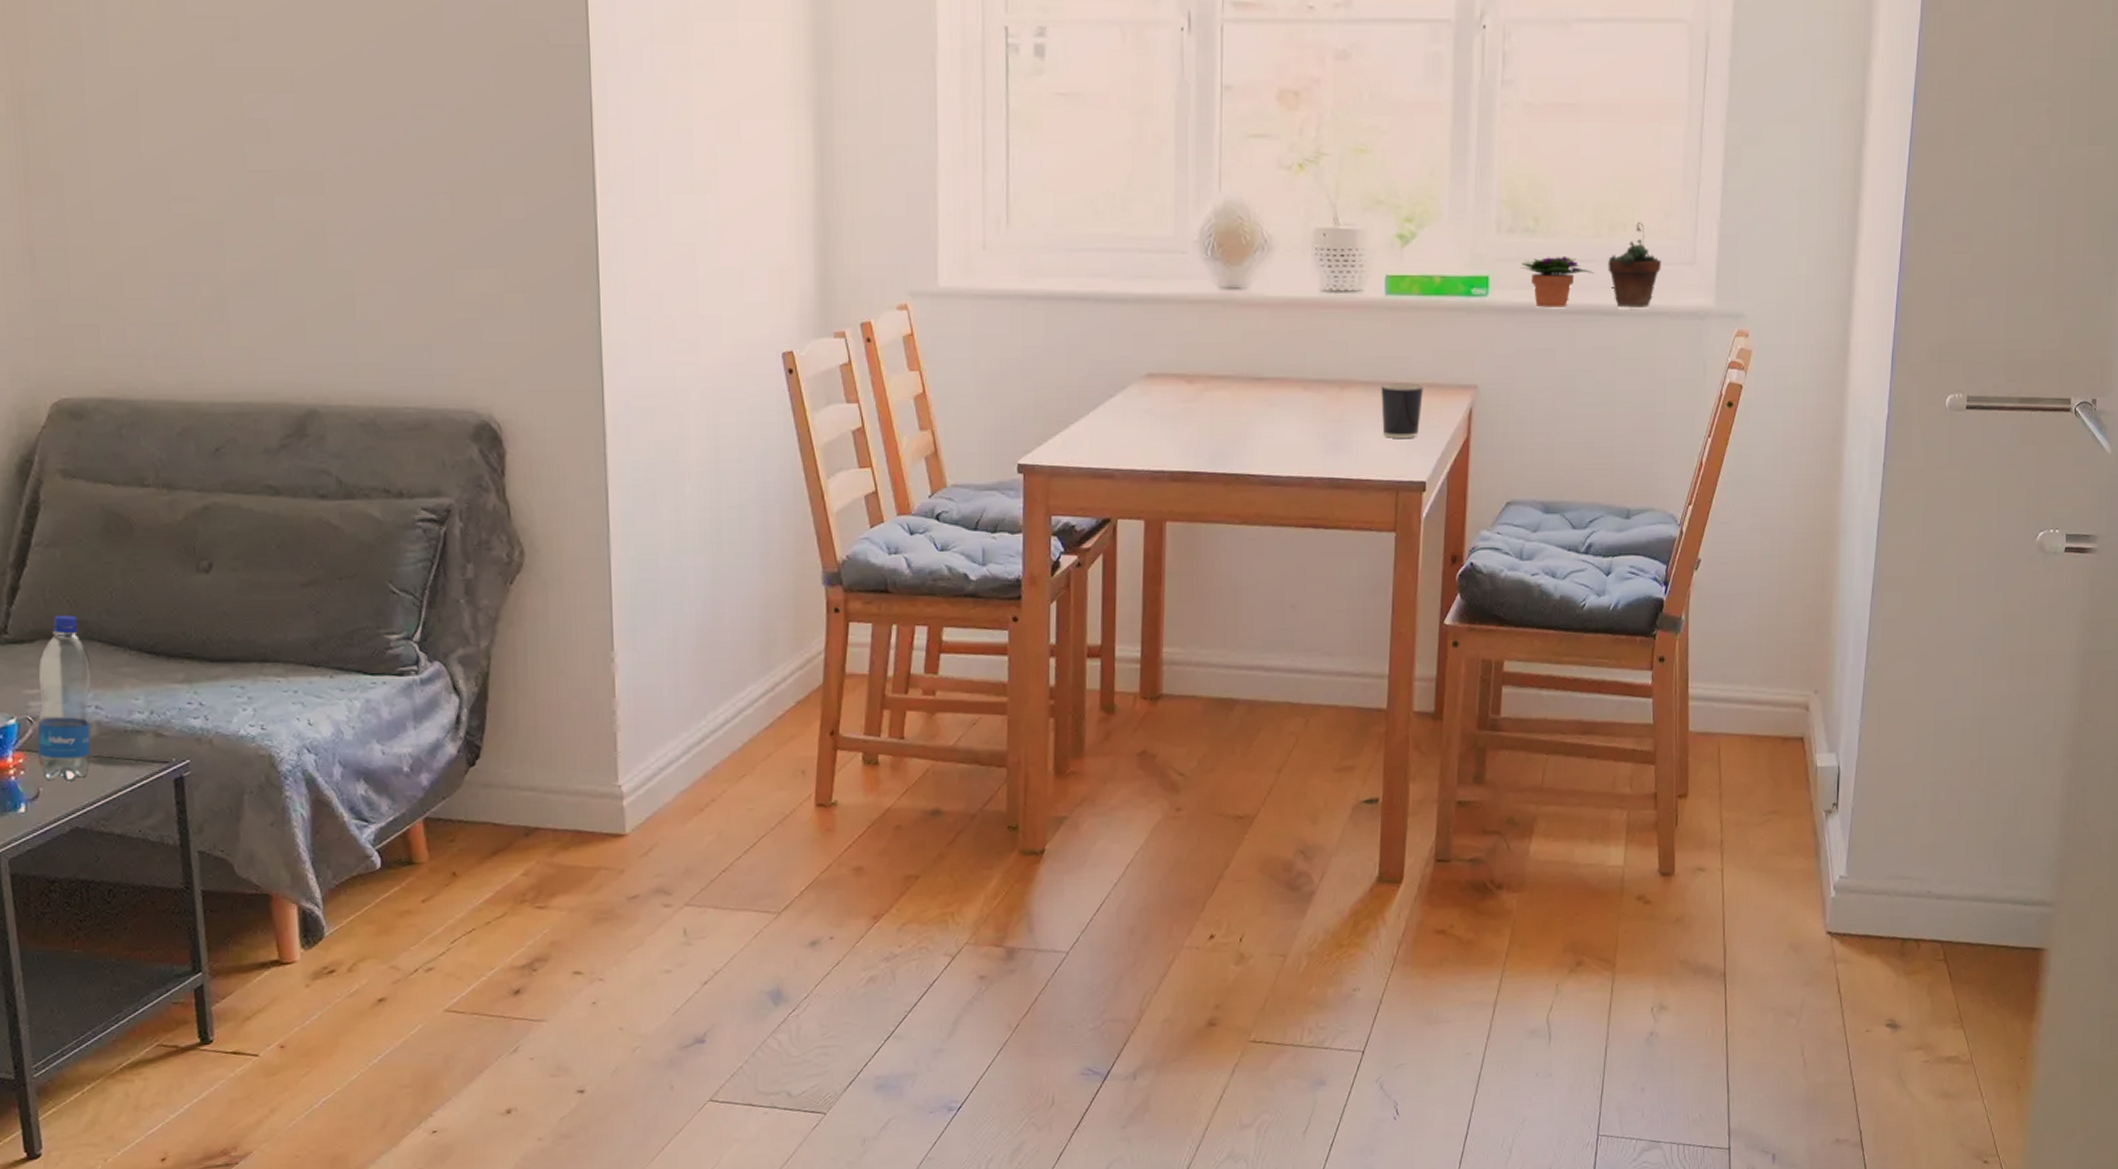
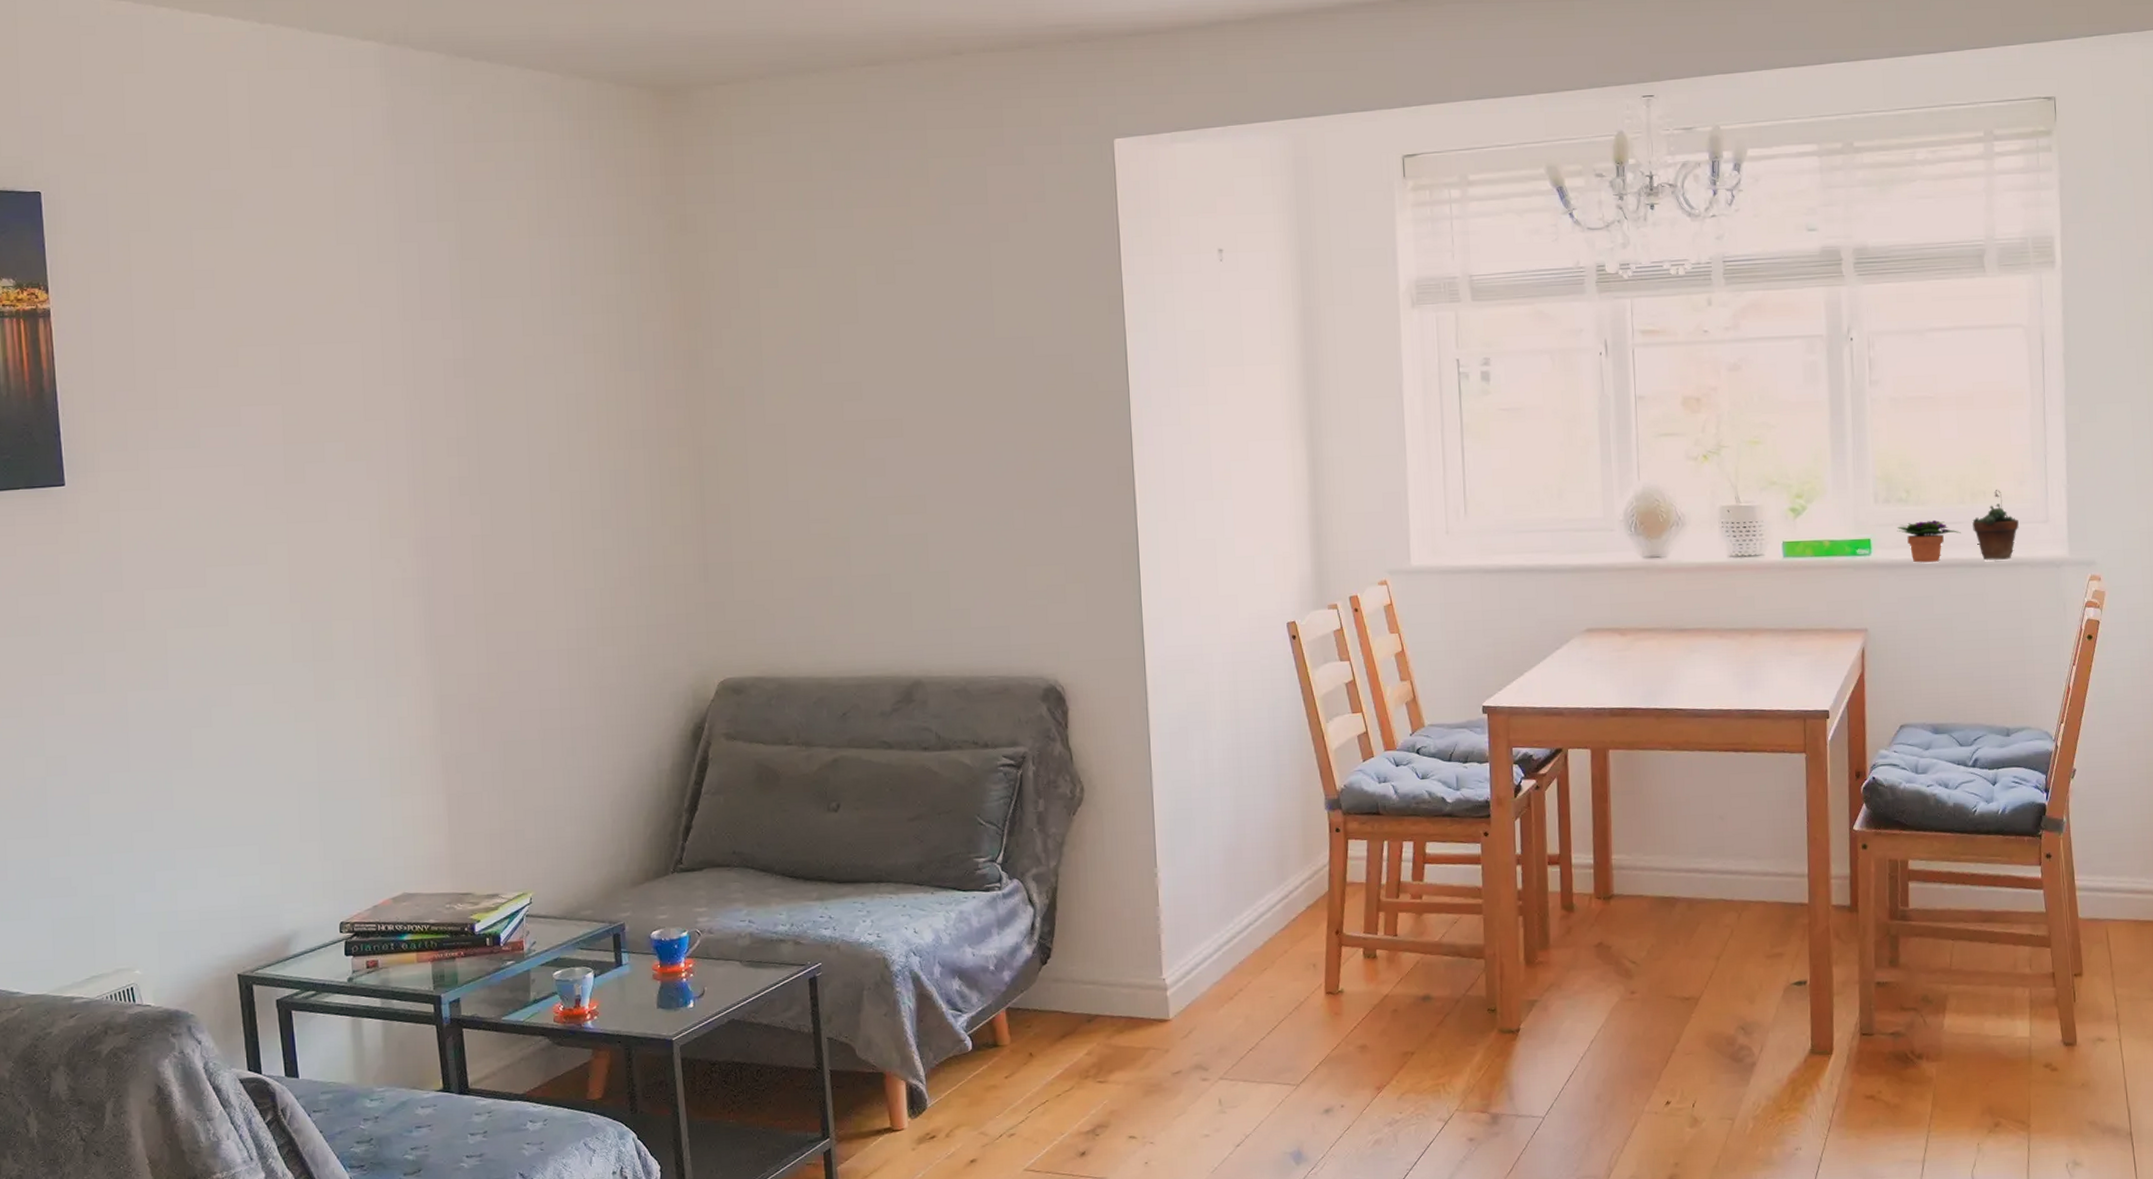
bottle: present [37,614,92,782] -> none [703,847,746,982]
mug: present [1381,383,1423,439] -> none [1785,629,1821,676]

